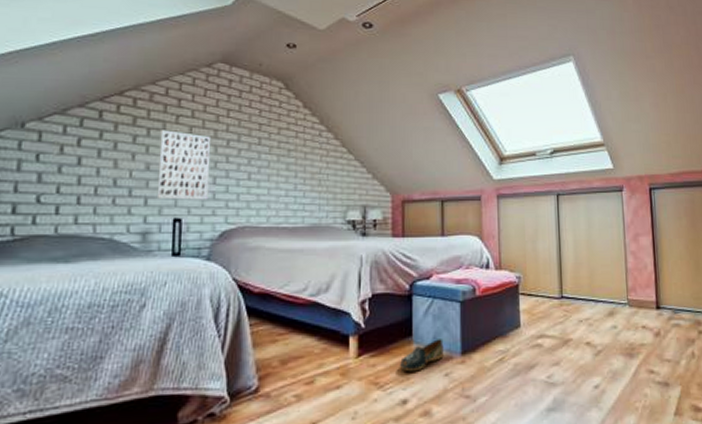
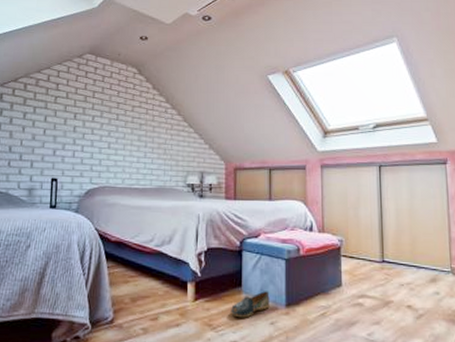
wall art: present [156,130,212,200] -> none [39,108,81,164]

